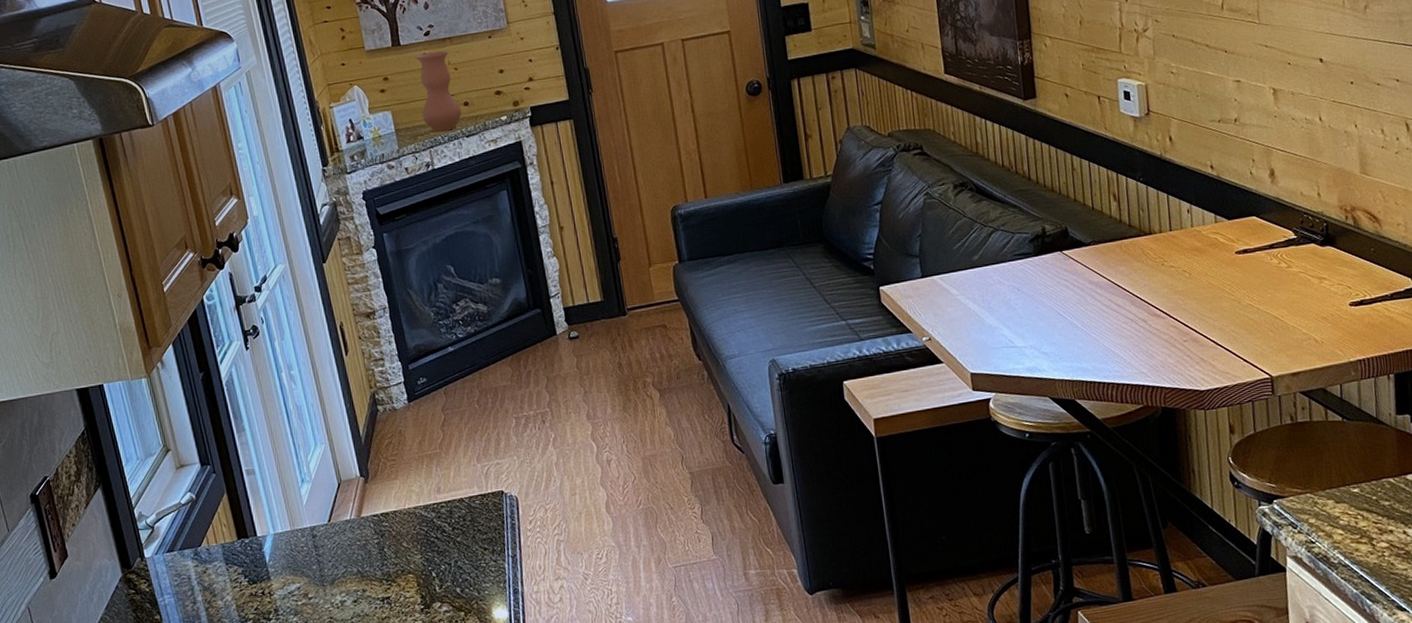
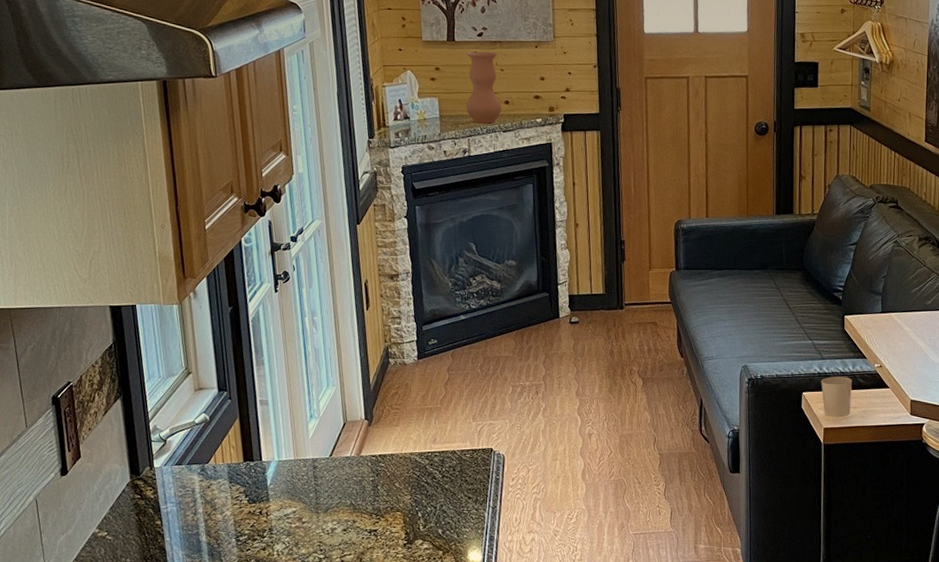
cup: none [862,357,902,406] -> present [821,376,852,418]

